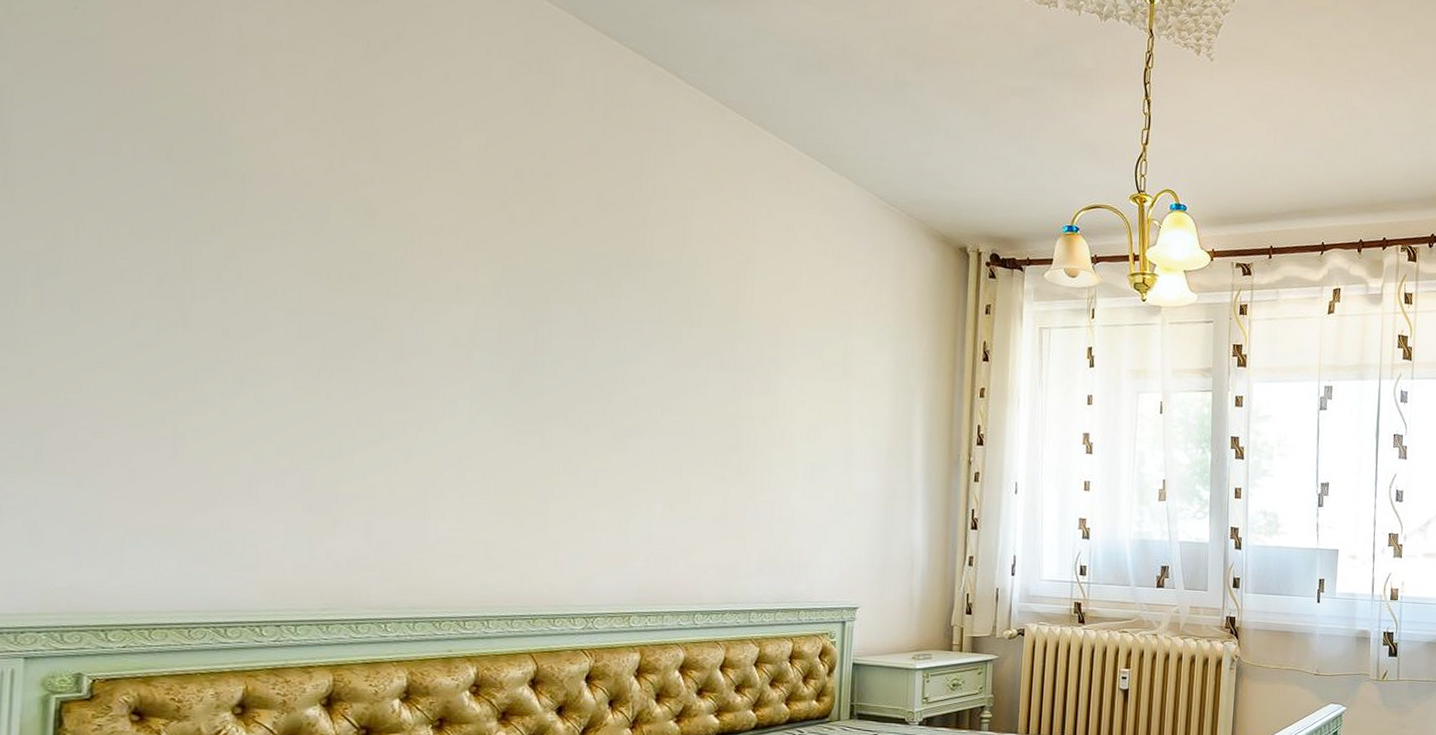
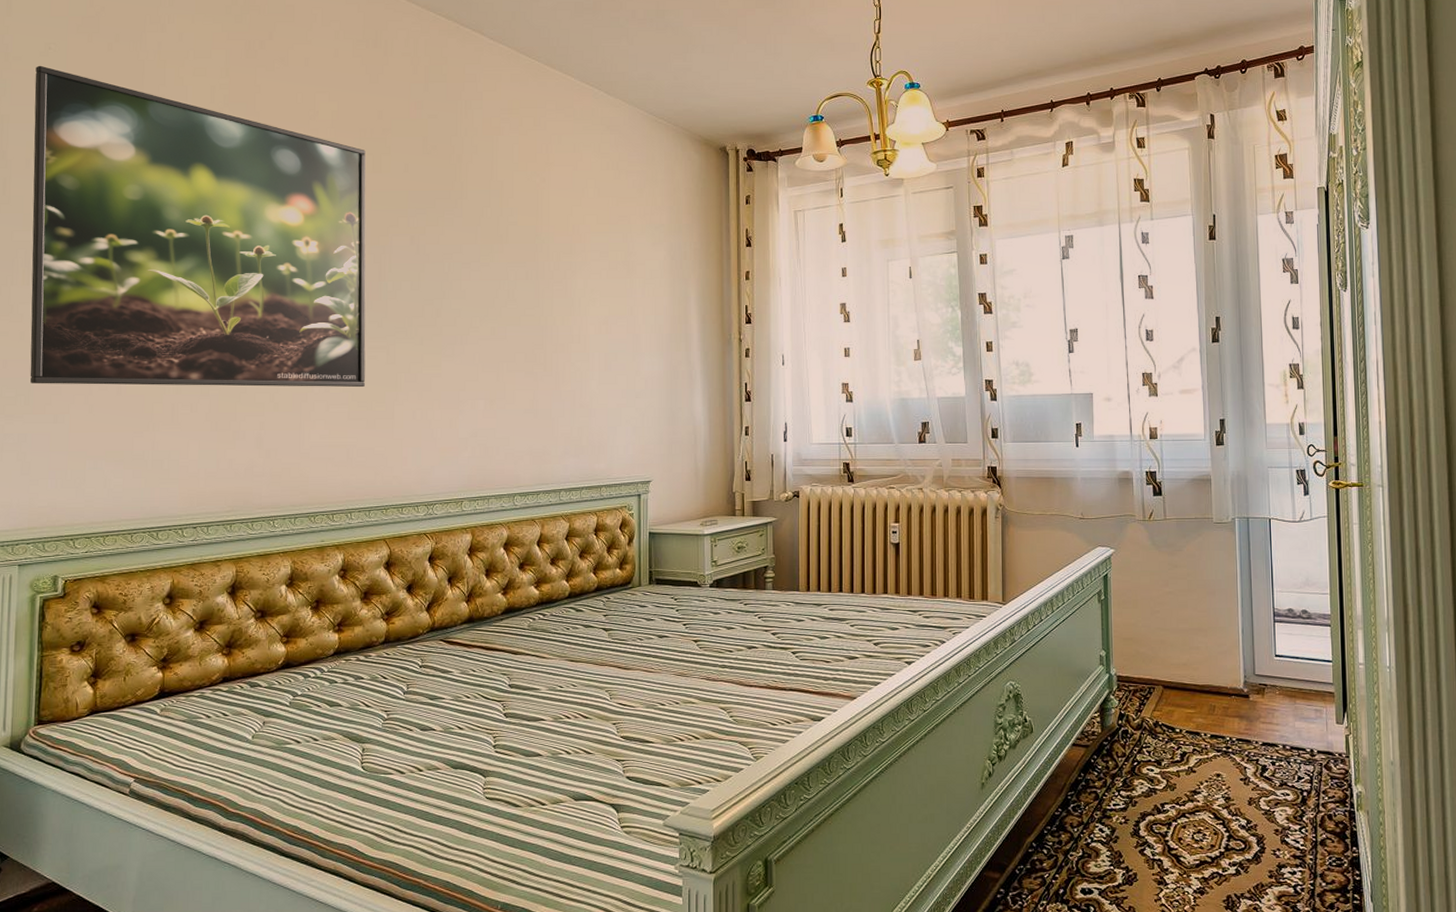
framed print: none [43,27,522,477] -> present [30,65,366,388]

